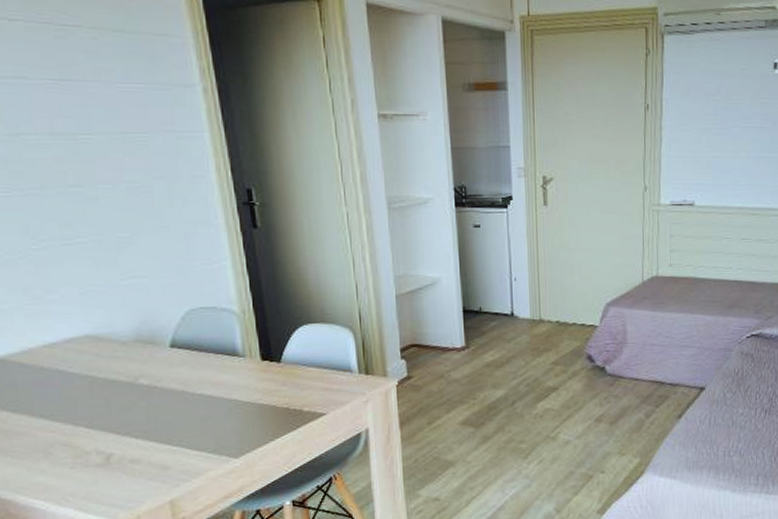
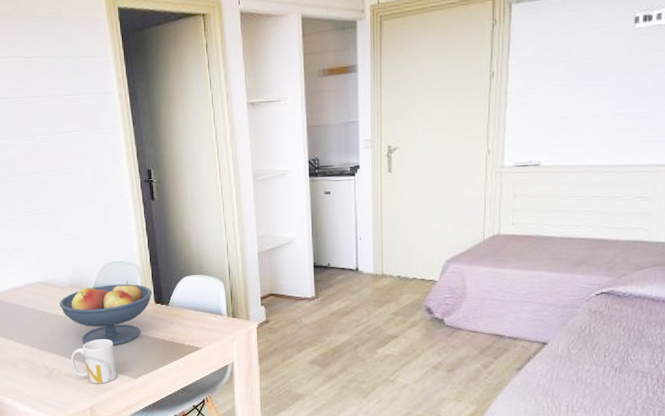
fruit bowl: none [118,332,257,418] -> present [59,281,152,346]
mug: none [138,409,210,470] -> present [71,339,117,384]

